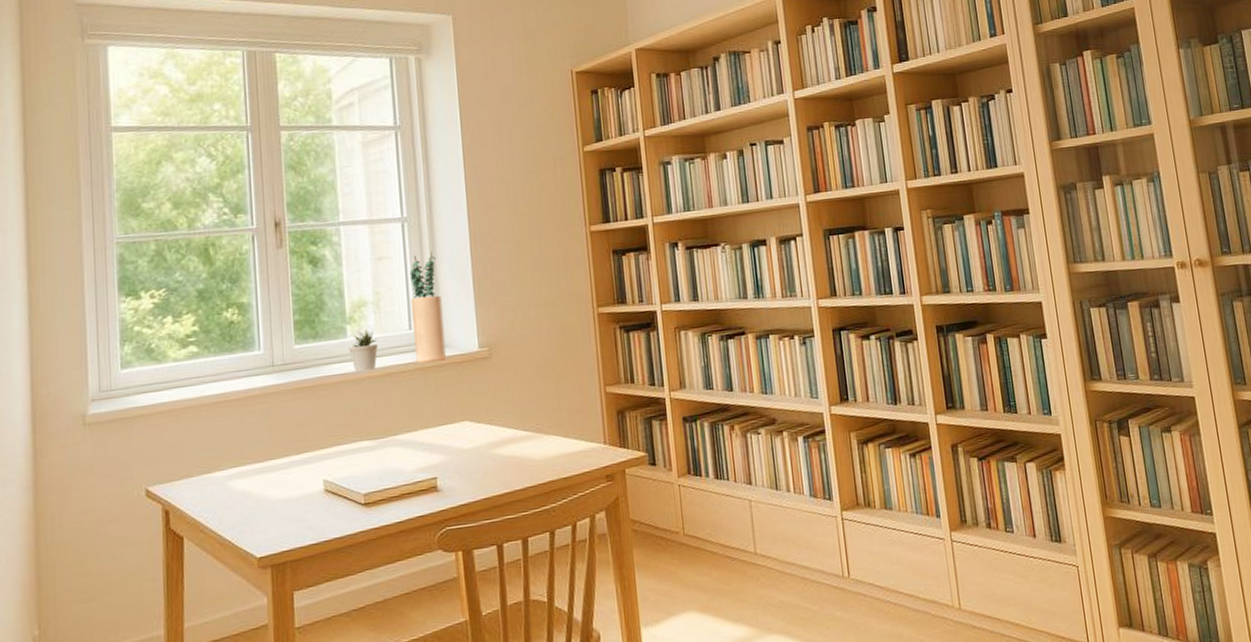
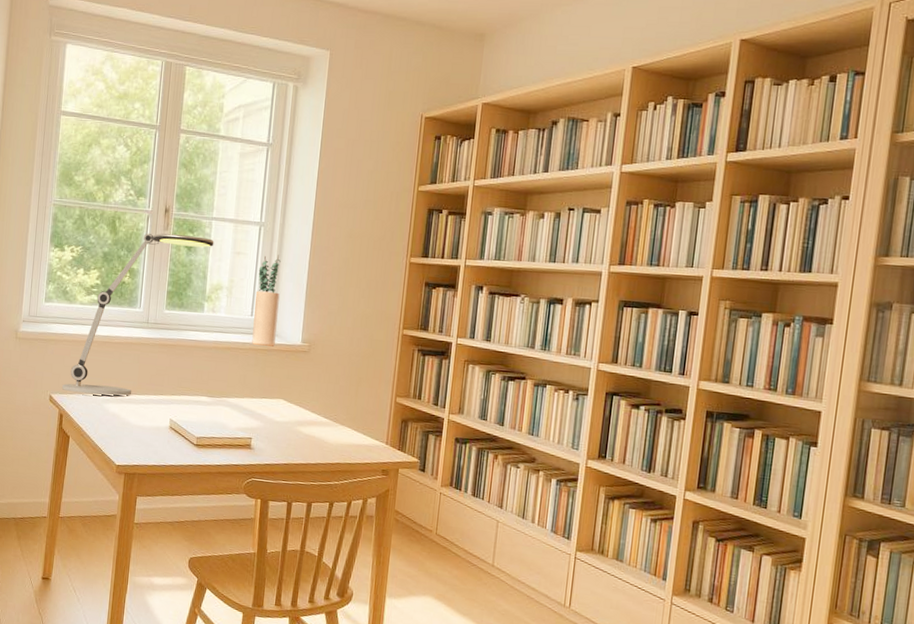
desk lamp: none [161,248,347,479] -> present [61,232,214,396]
potted plant: present [348,329,379,372] -> none [203,309,226,342]

